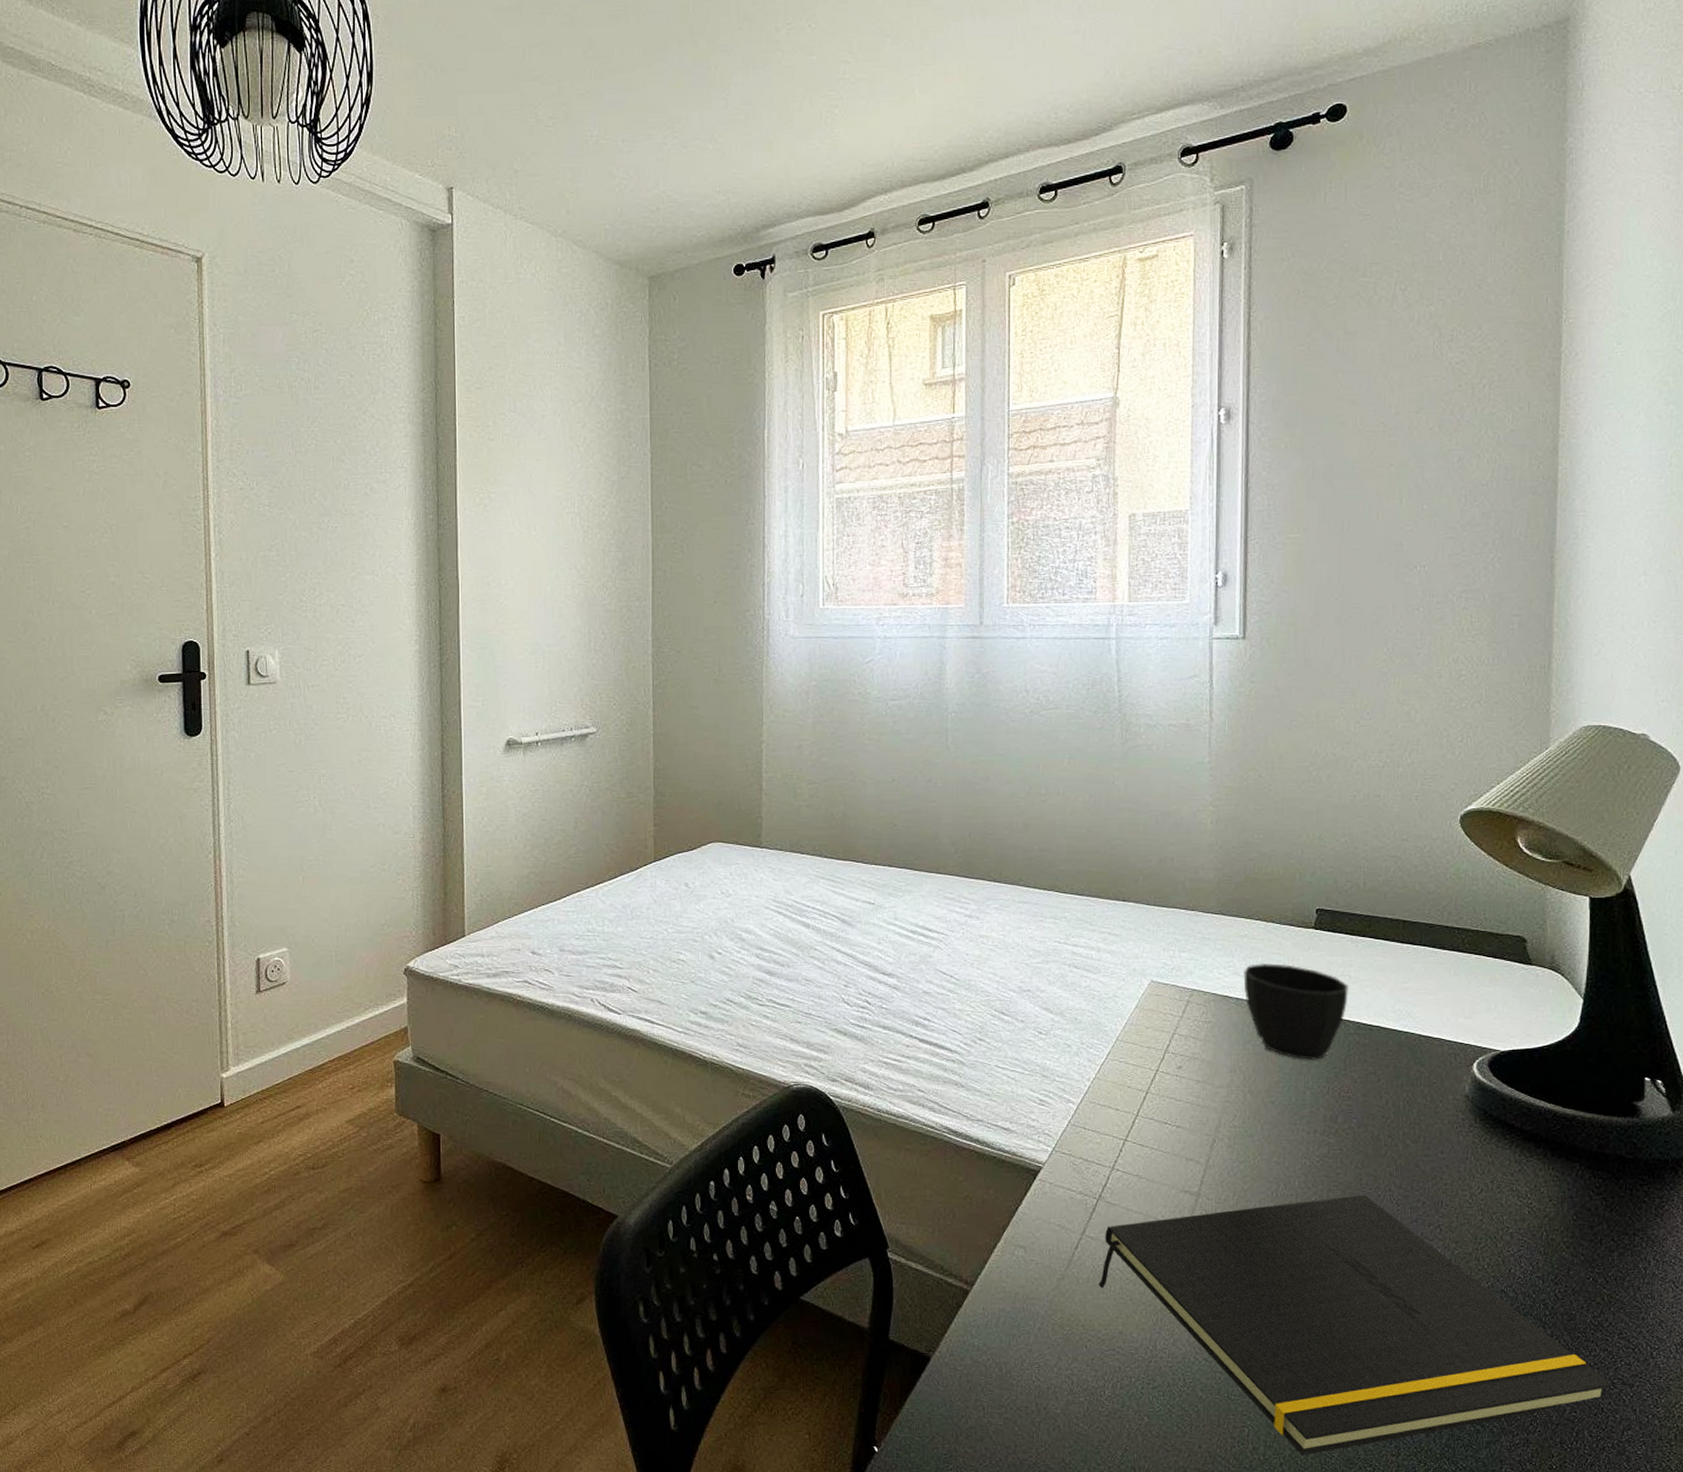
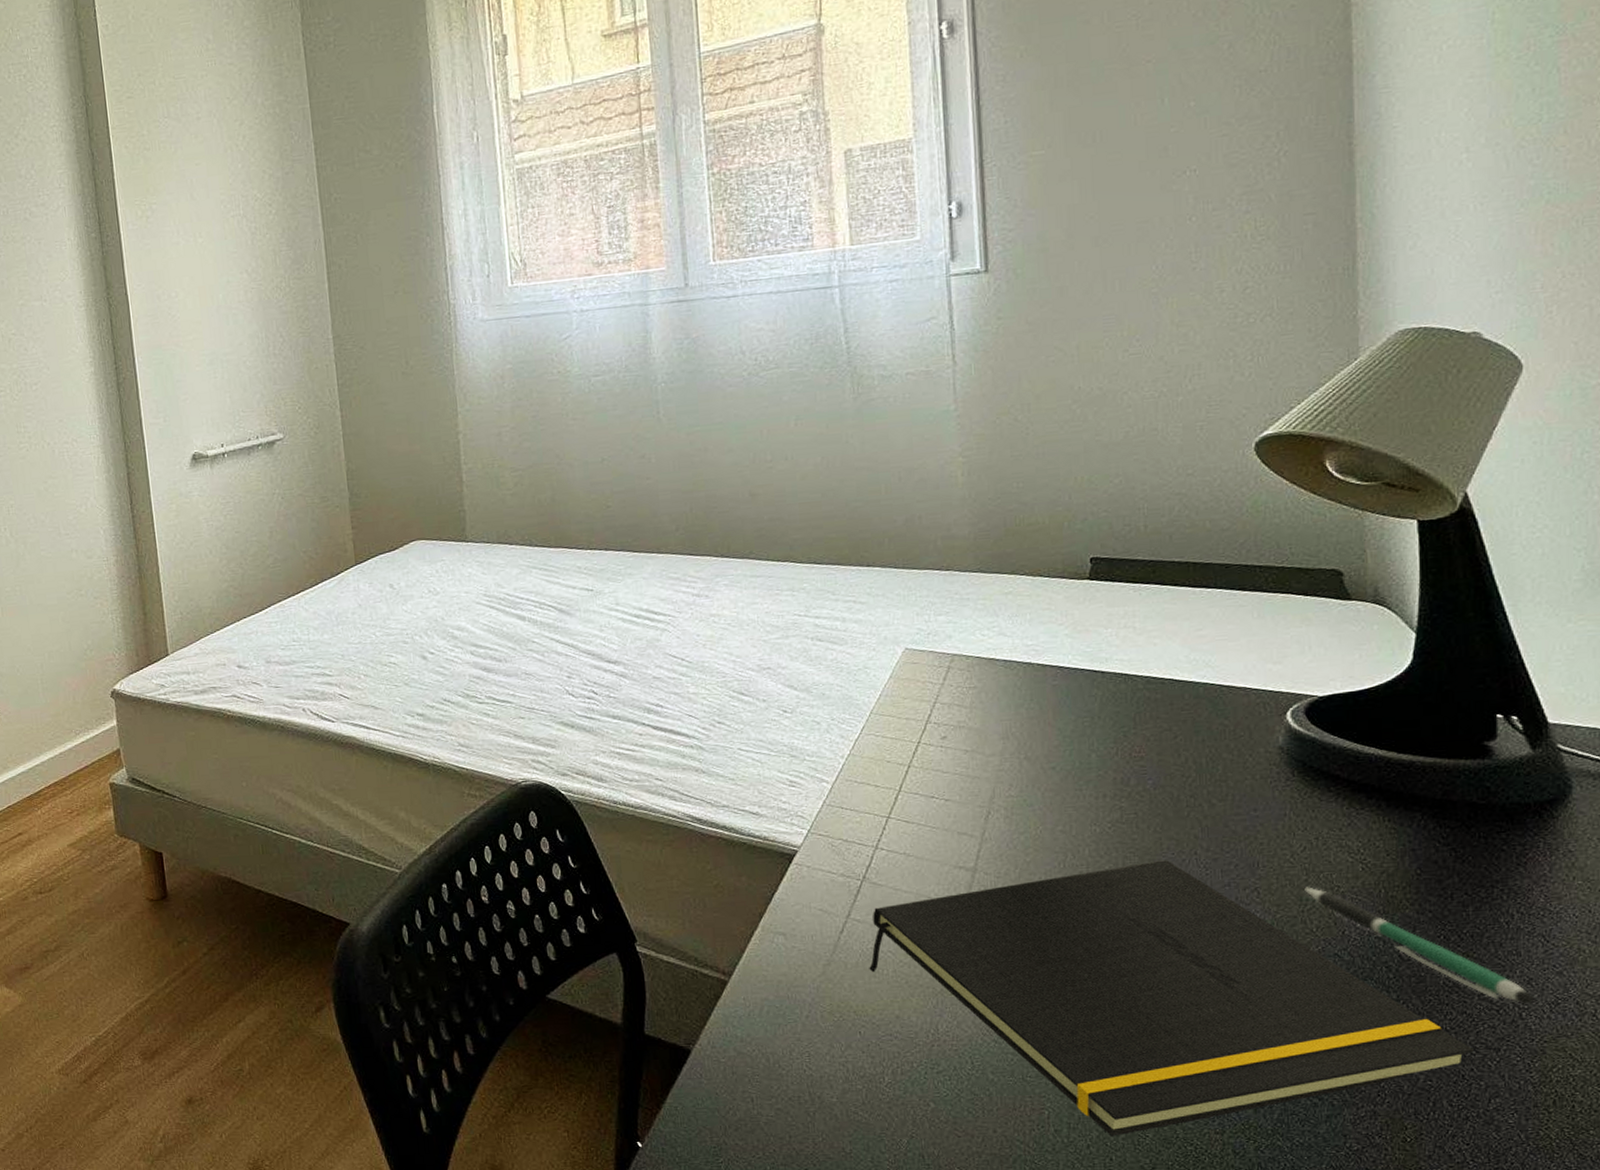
cup: present [1243,963,1349,1060] -> none [1010,620,1134,721]
pen: none [1479,1226,1664,1344] -> present [1304,887,1535,1004]

